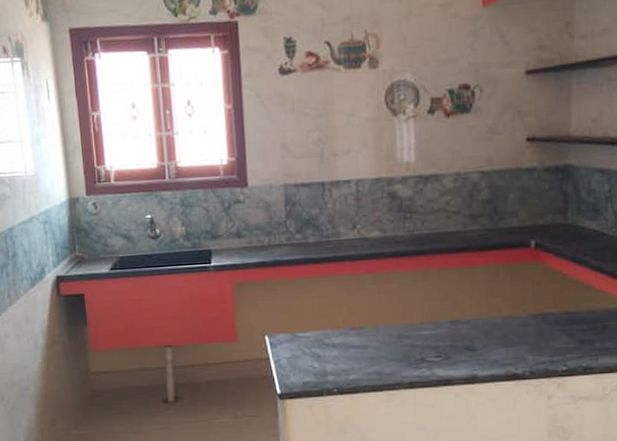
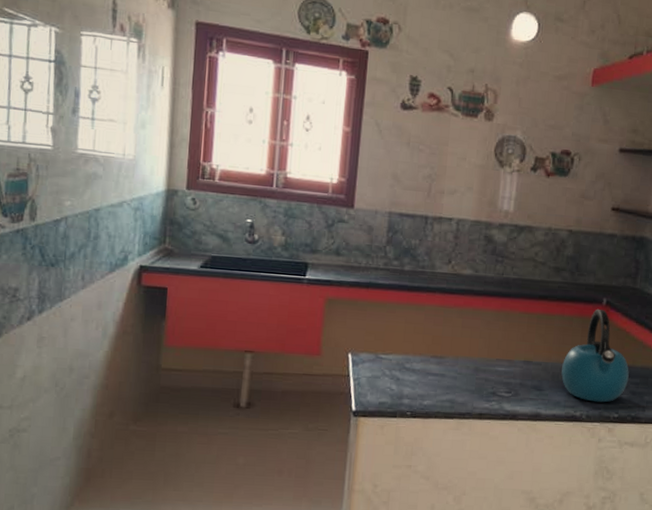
kettle: none [494,252,574,357] -> present [561,308,629,403]

